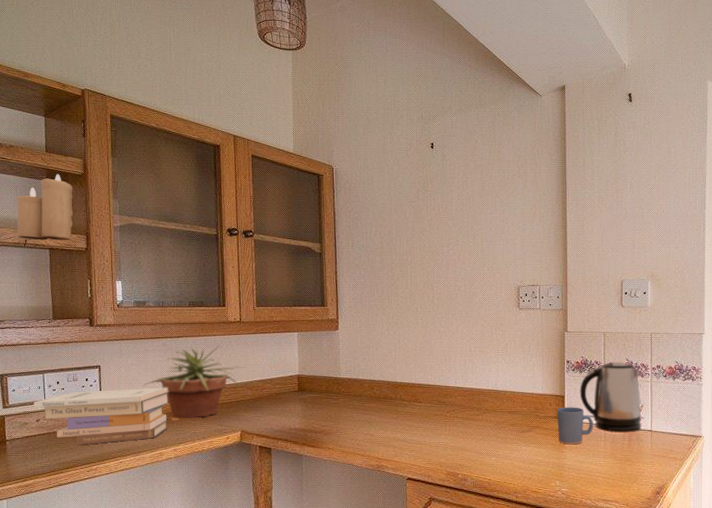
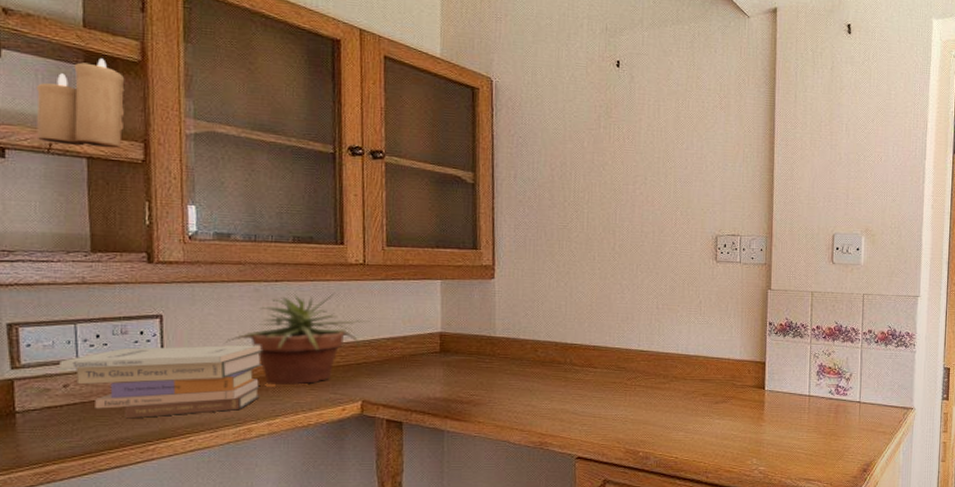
mug: present [557,407,594,445] -> none [756,374,797,418]
kettle: present [580,362,642,433] -> none [782,325,850,404]

